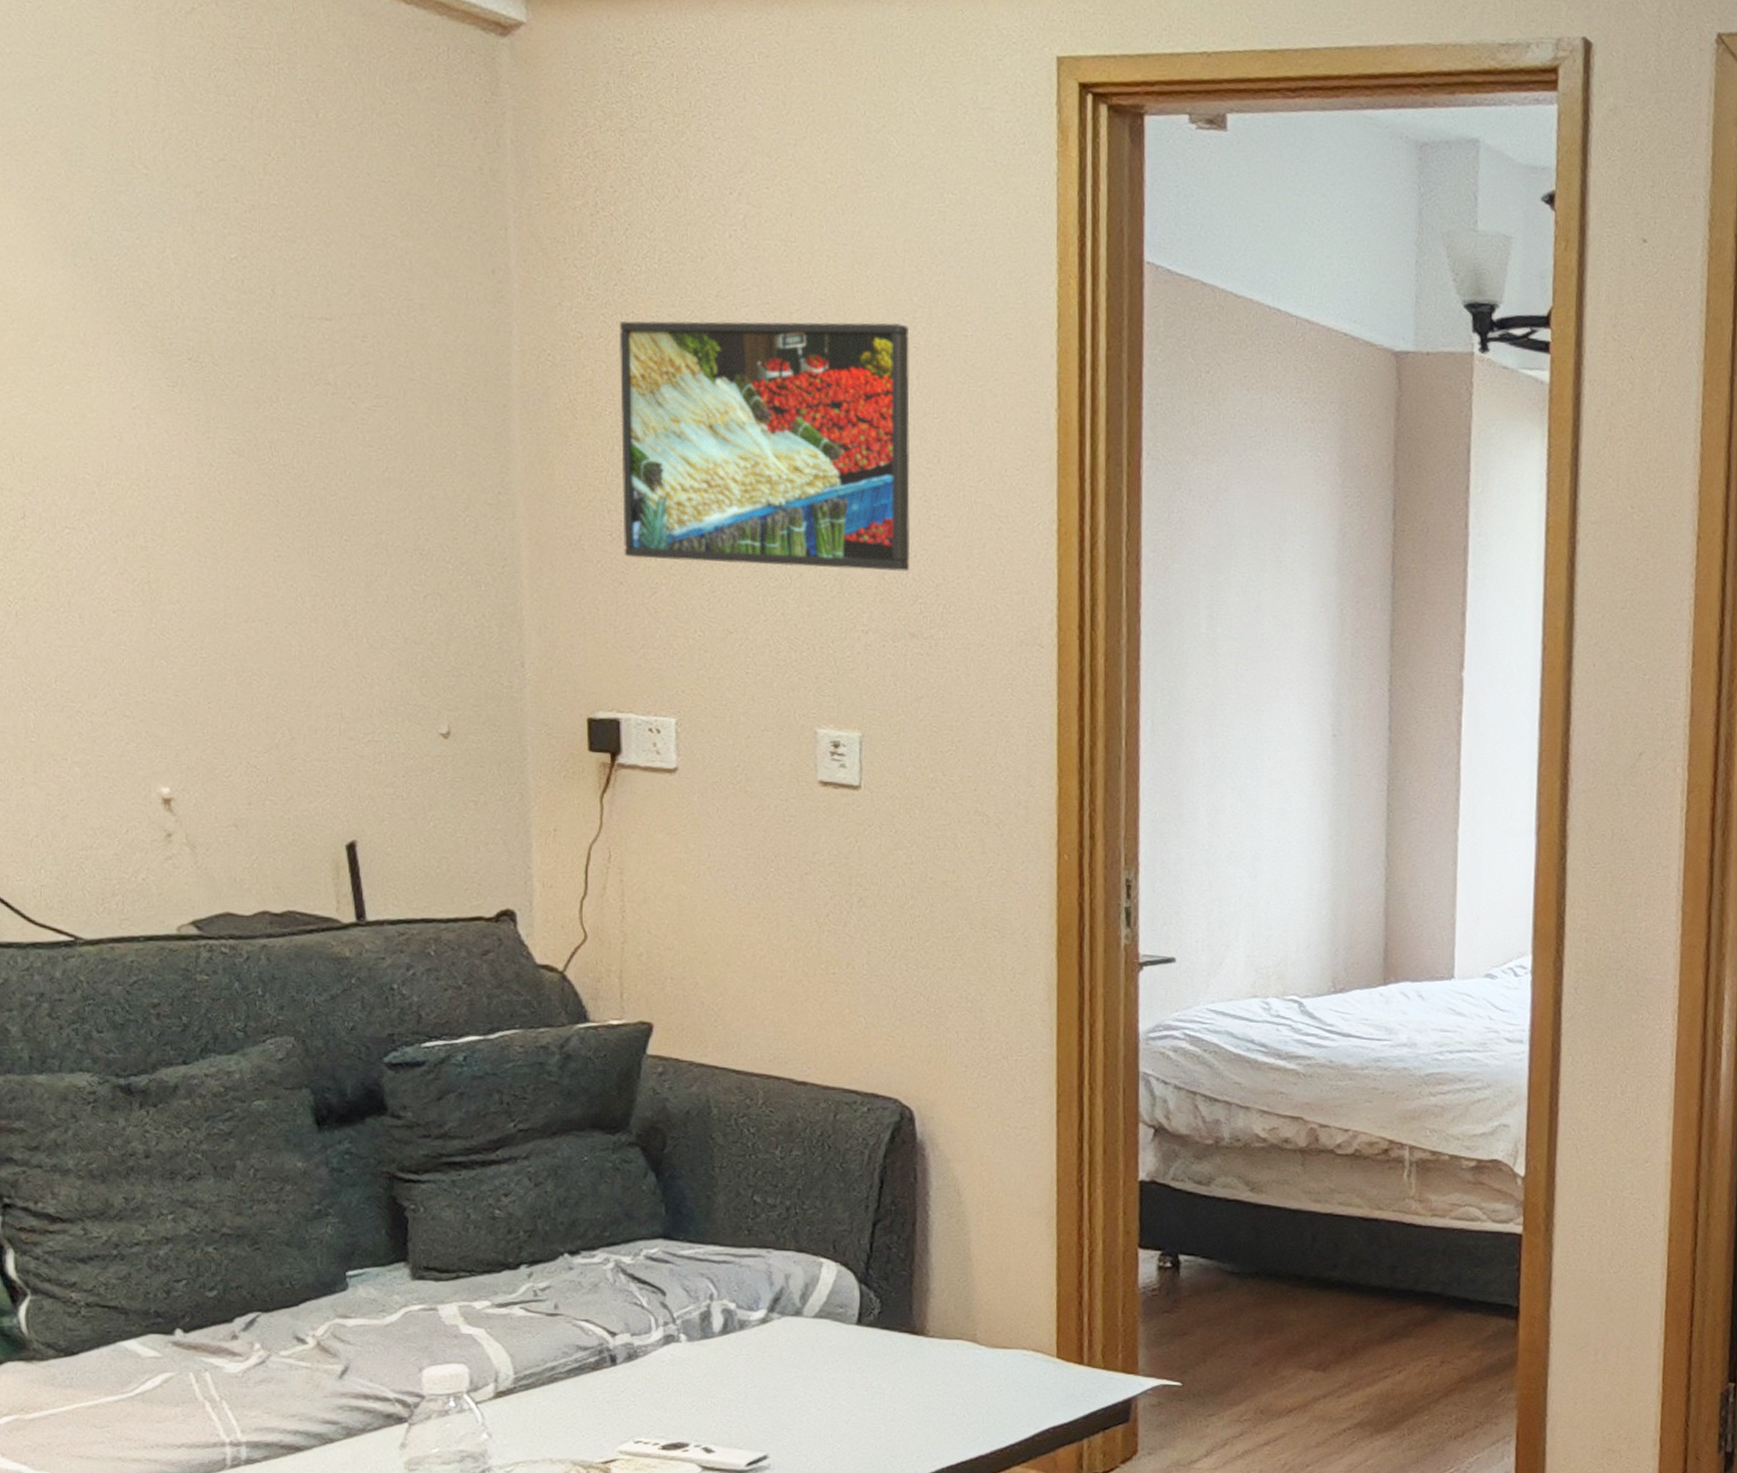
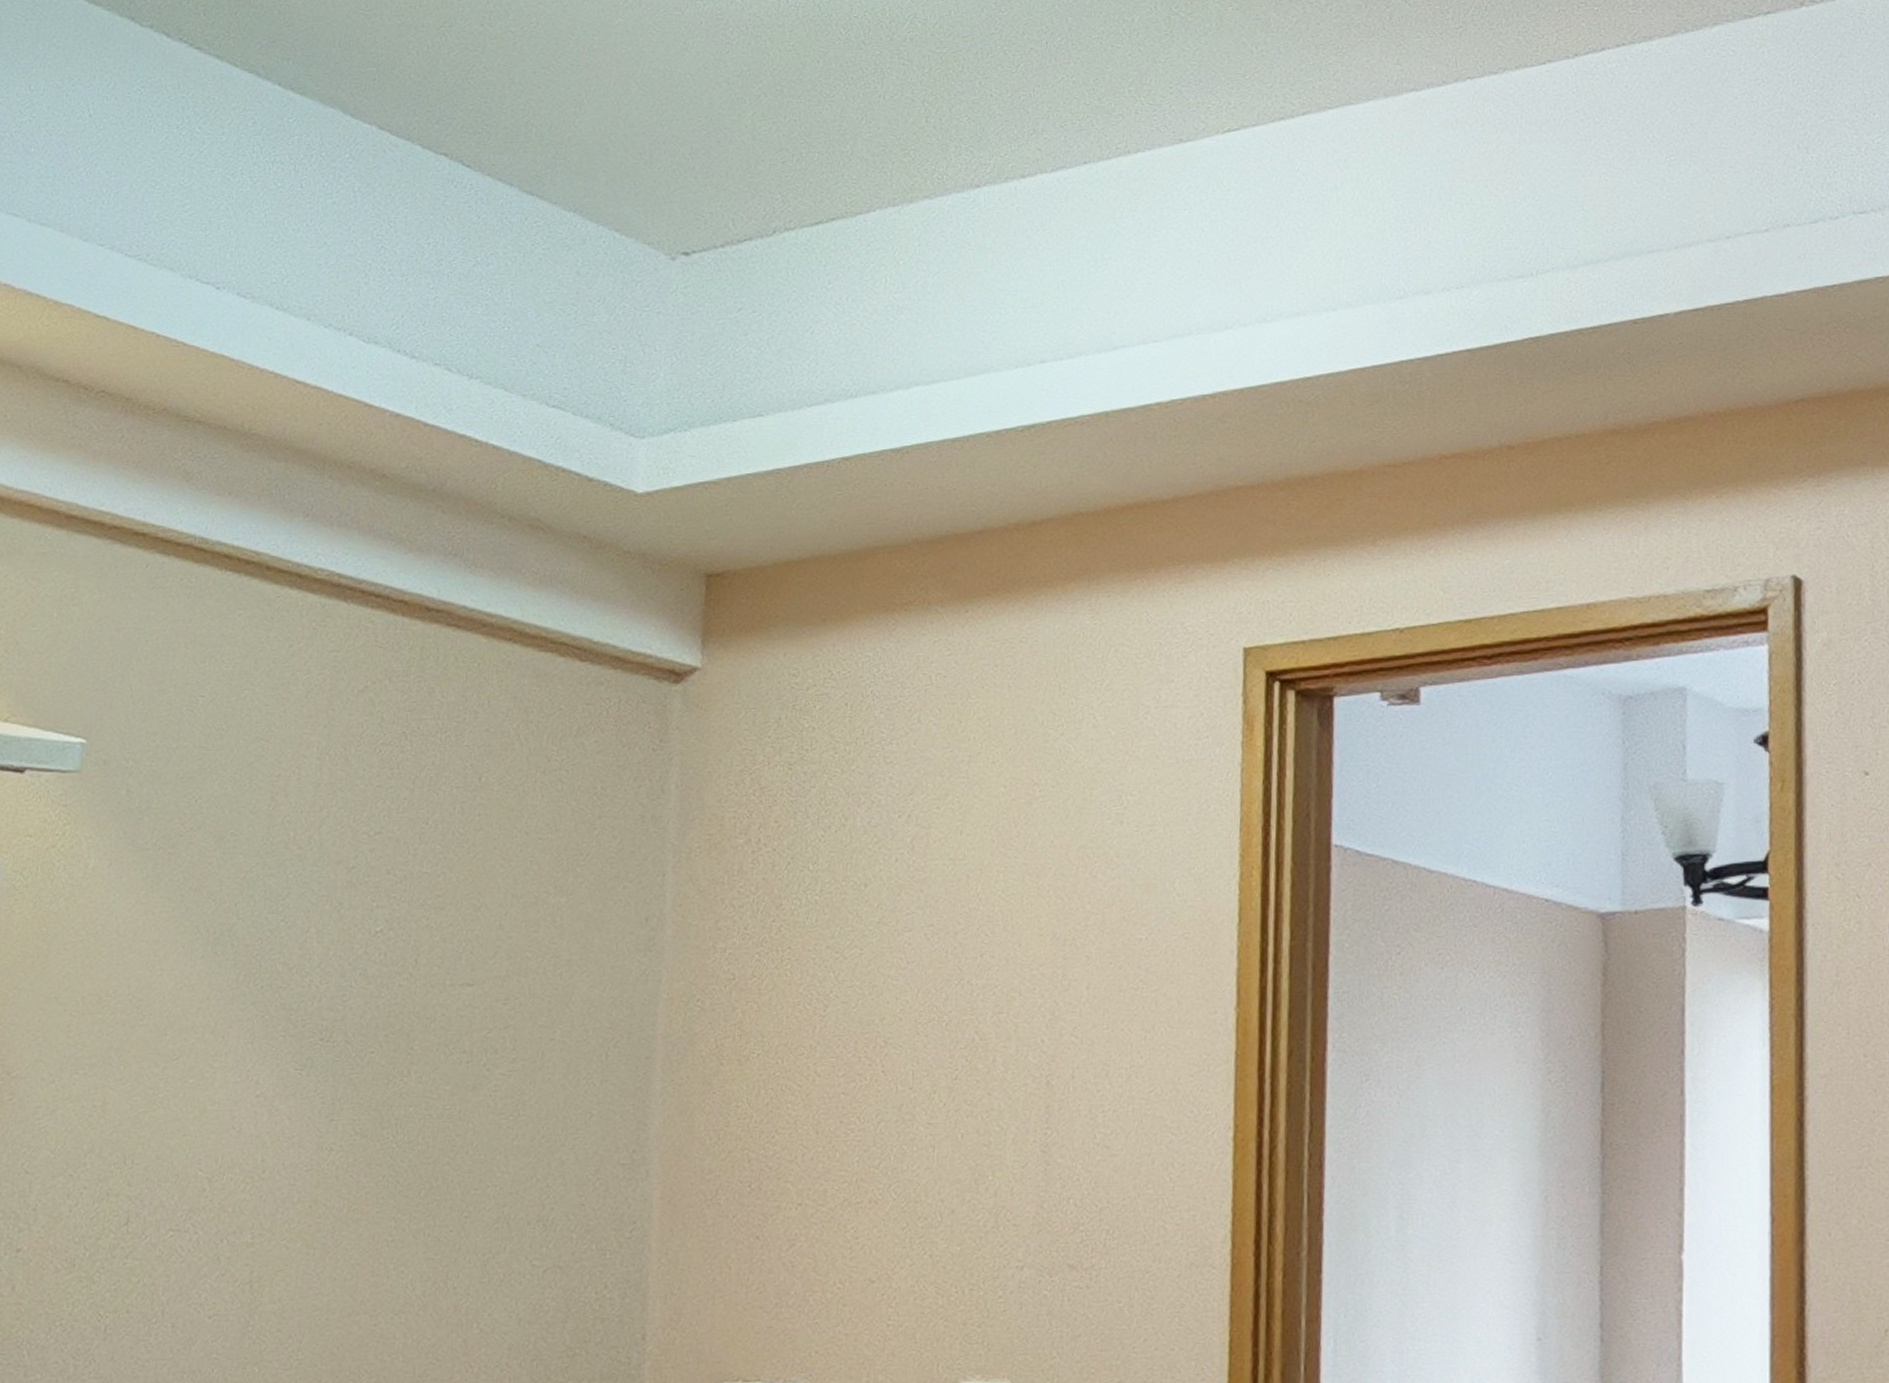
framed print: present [620,320,910,572] -> none [762,932,1080,1209]

